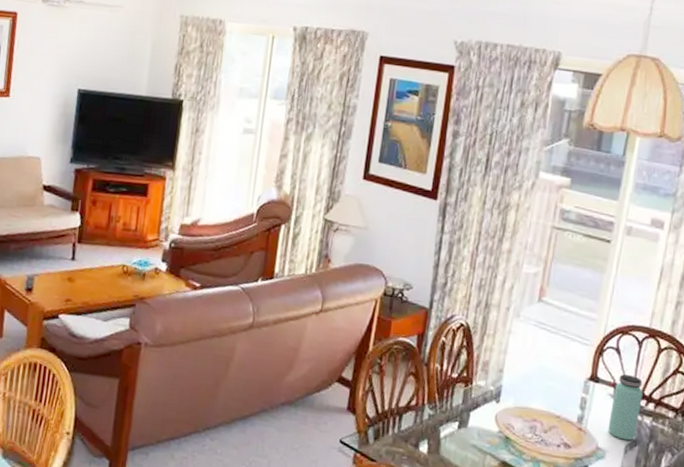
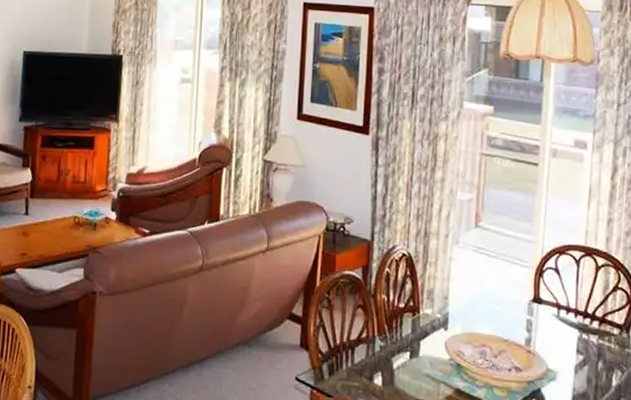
bottle: present [608,374,643,441] -> none [556,294,586,361]

